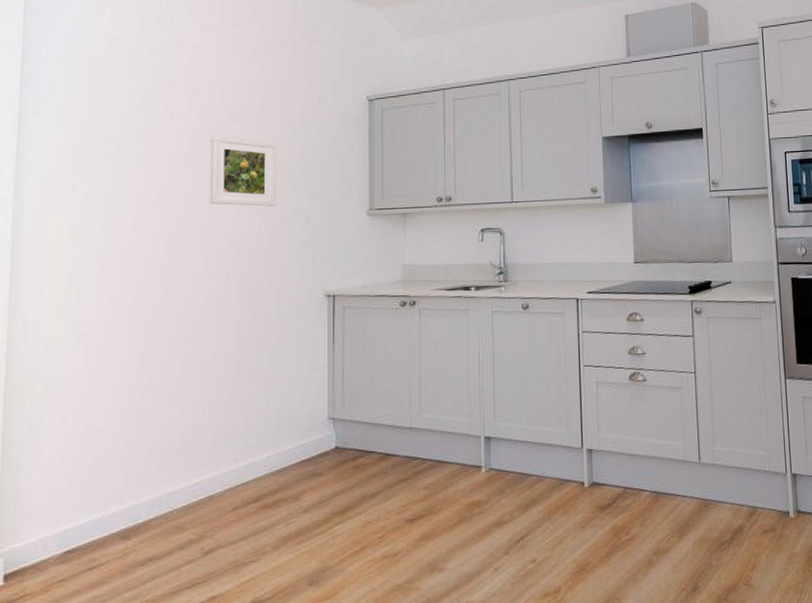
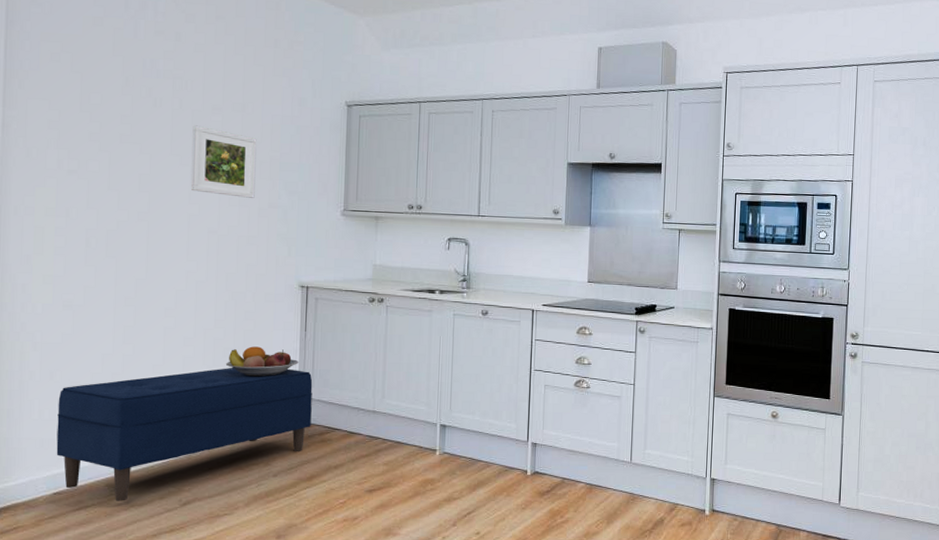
bench: none [67,387,343,556] -> present [56,367,313,501]
fruit bowl: none [248,366,327,400] -> present [225,346,299,377]

